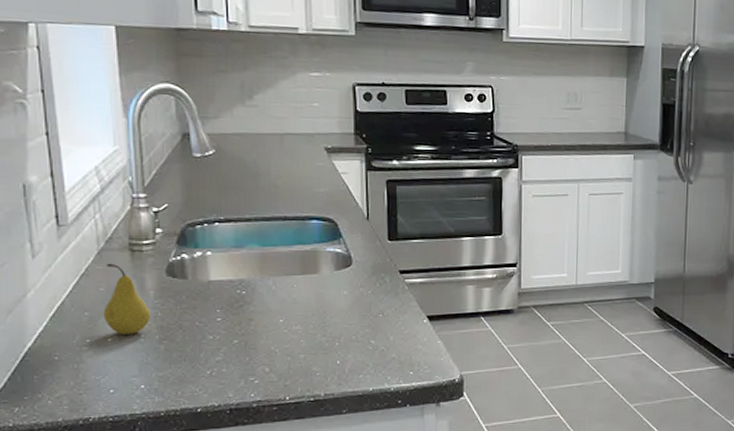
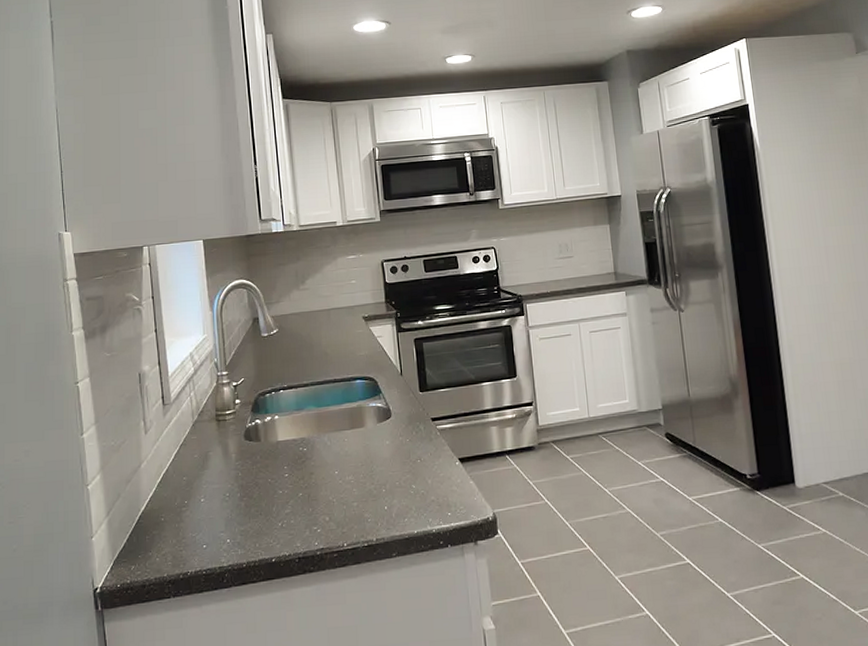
fruit: present [103,263,150,334] -> none [197,432,233,494]

